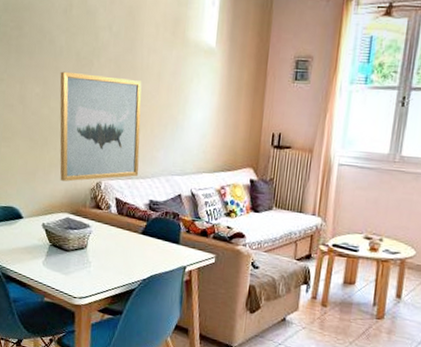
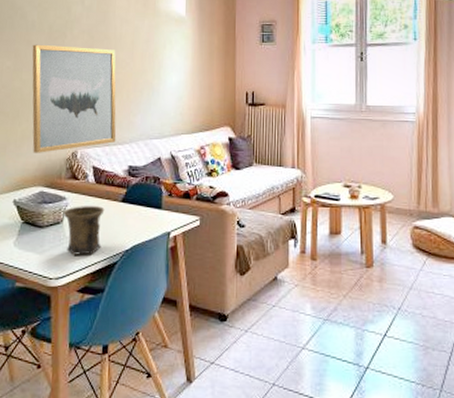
mug: none [87,234,126,280] -> present [63,206,105,255]

